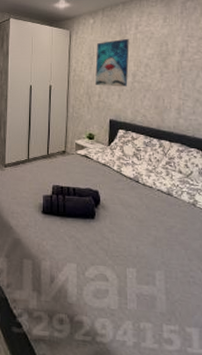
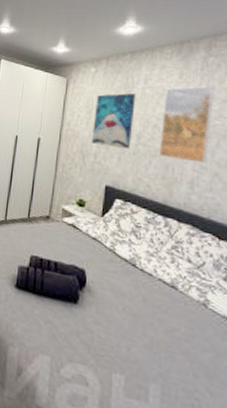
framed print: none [151,26,193,92] -> present [159,85,215,164]

